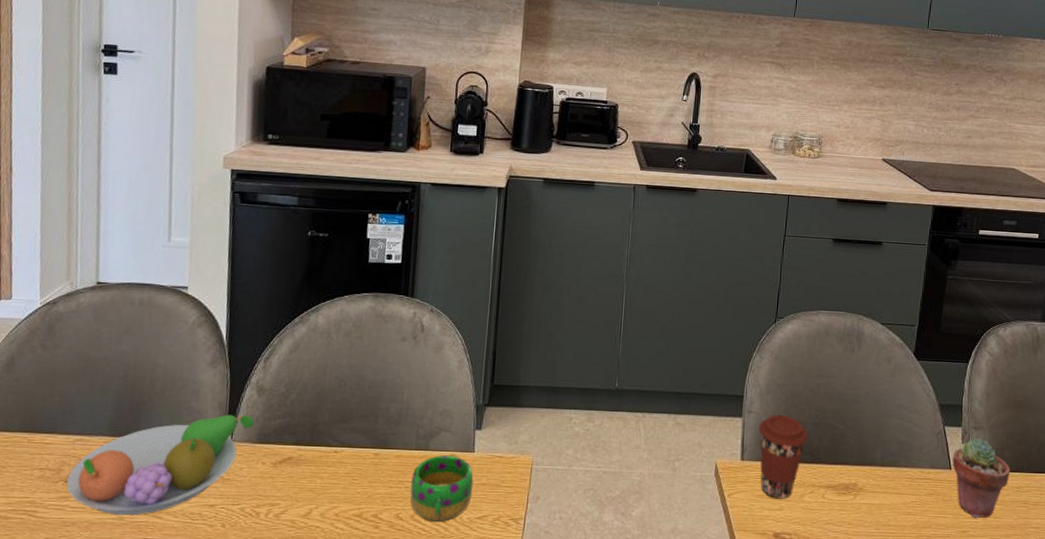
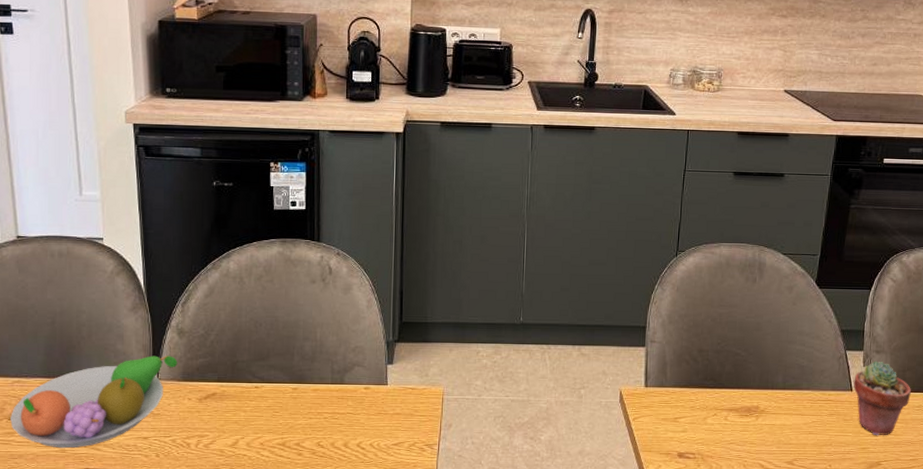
mug: present [410,455,474,522] -> none [329,388,388,448]
coffee cup: present [758,414,808,499] -> none [661,343,711,422]

